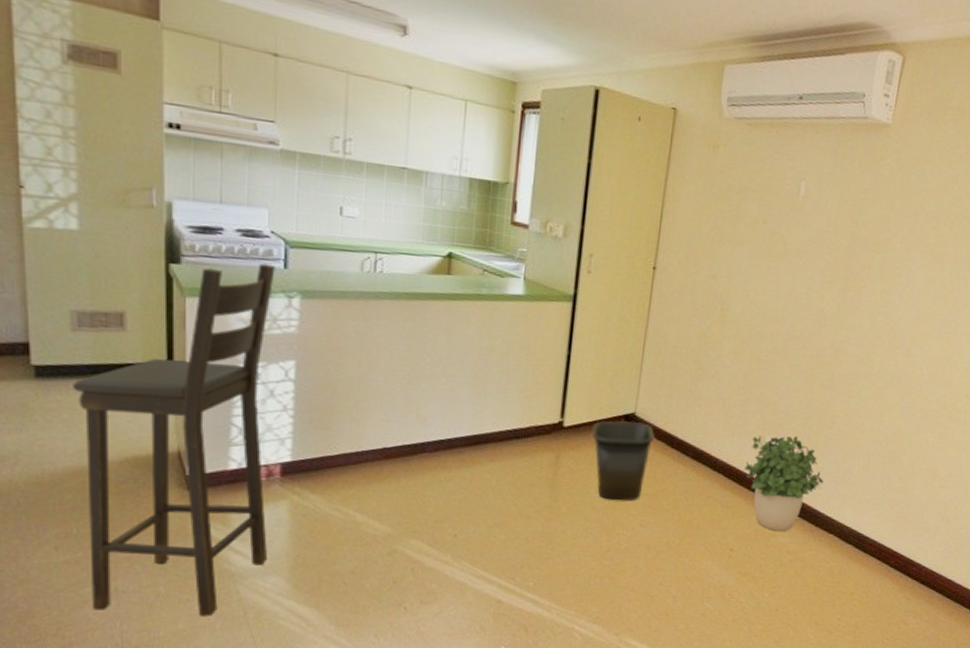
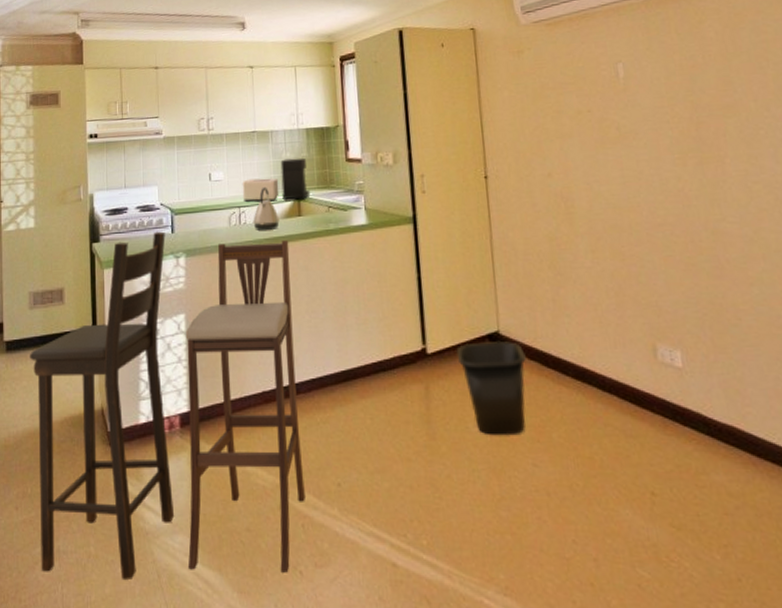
bar stool: none [281,289,433,609] -> present [185,240,305,573]
toaster: none [381,222,429,253] -> present [242,177,279,202]
kettle: none [391,234,424,284] -> present [253,186,280,230]
coffee maker: none [430,207,465,256] -> present [280,157,311,199]
potted plant: present [743,436,824,531] -> none [639,340,750,465]

